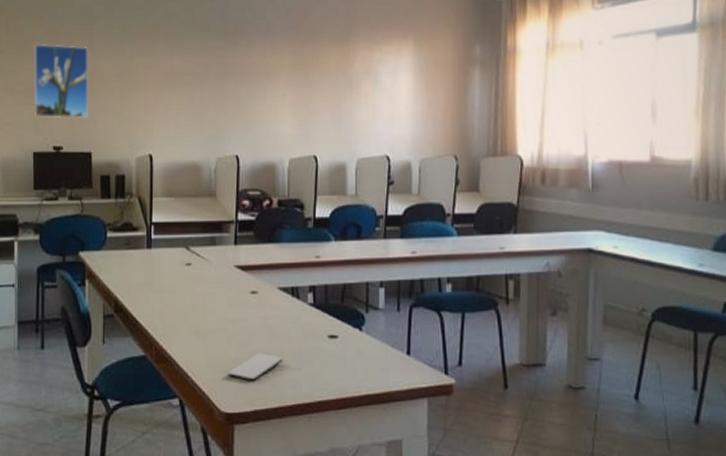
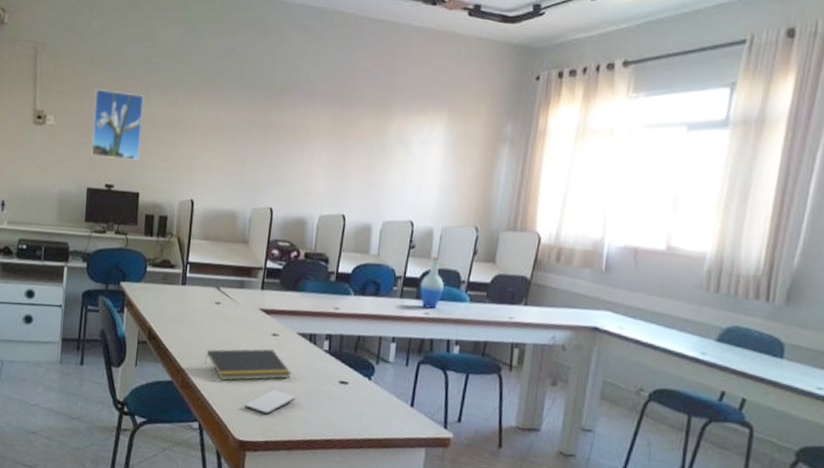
notepad: none [179,308,276,348] -> present [204,348,292,381]
bottle: none [403,190,428,248] -> present [420,255,444,309]

